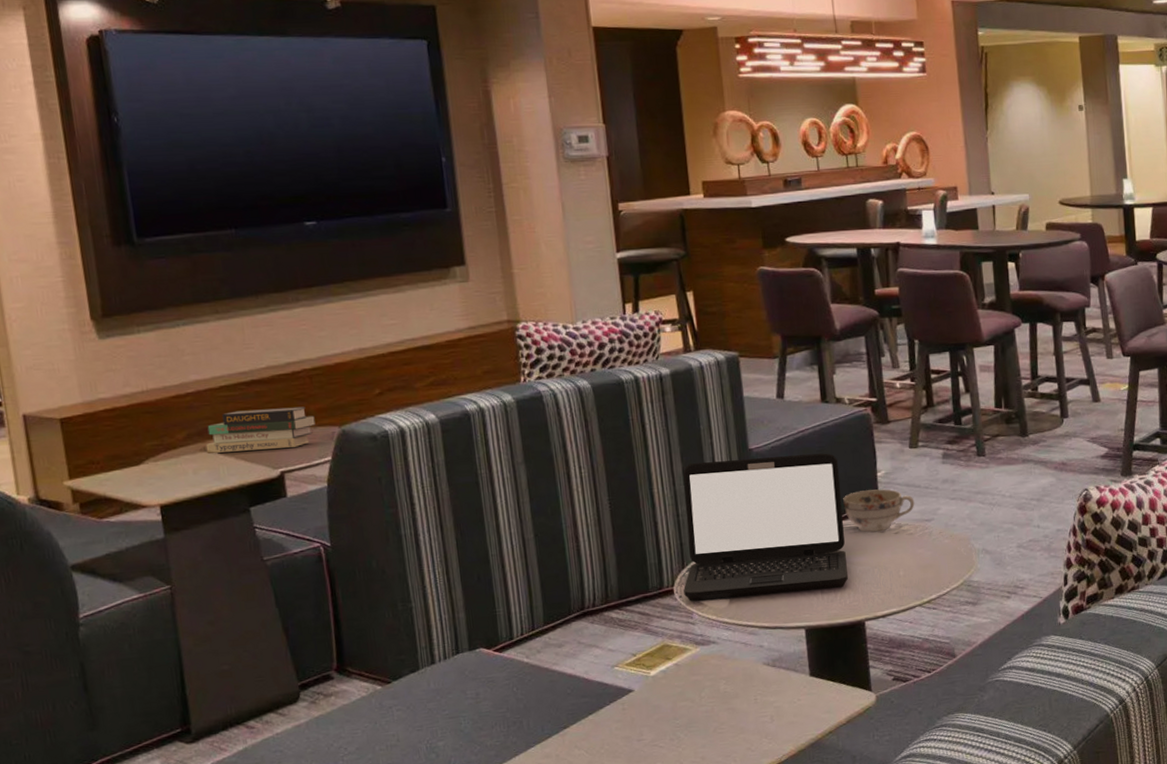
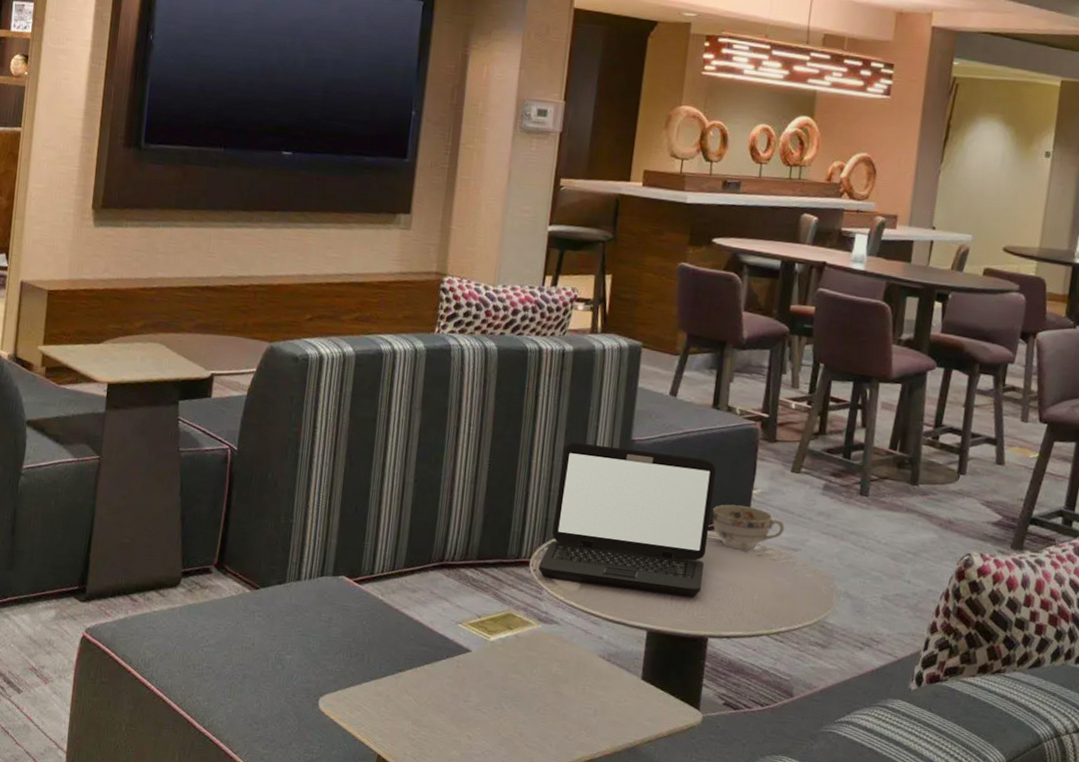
books: present [205,406,316,454] -> none [155,311,251,355]

